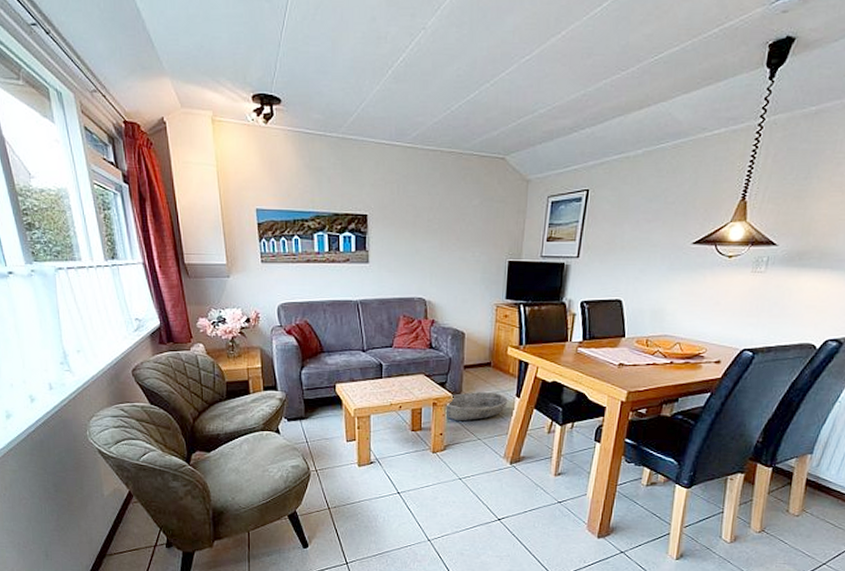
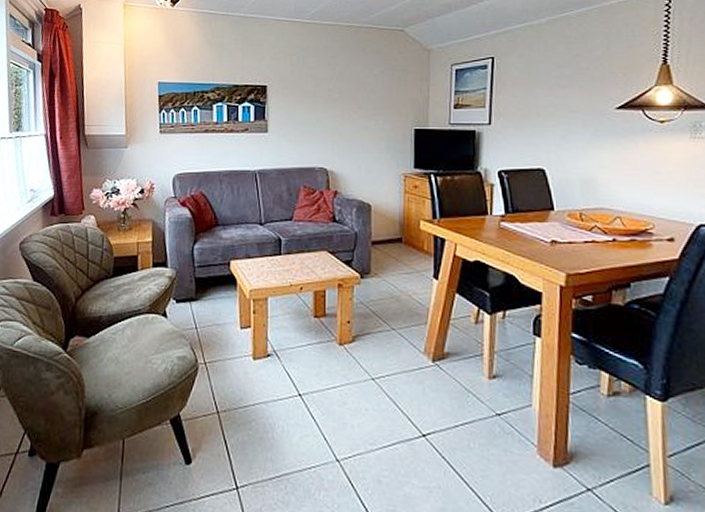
basket: present [447,392,508,421] -> none [354,272,425,307]

